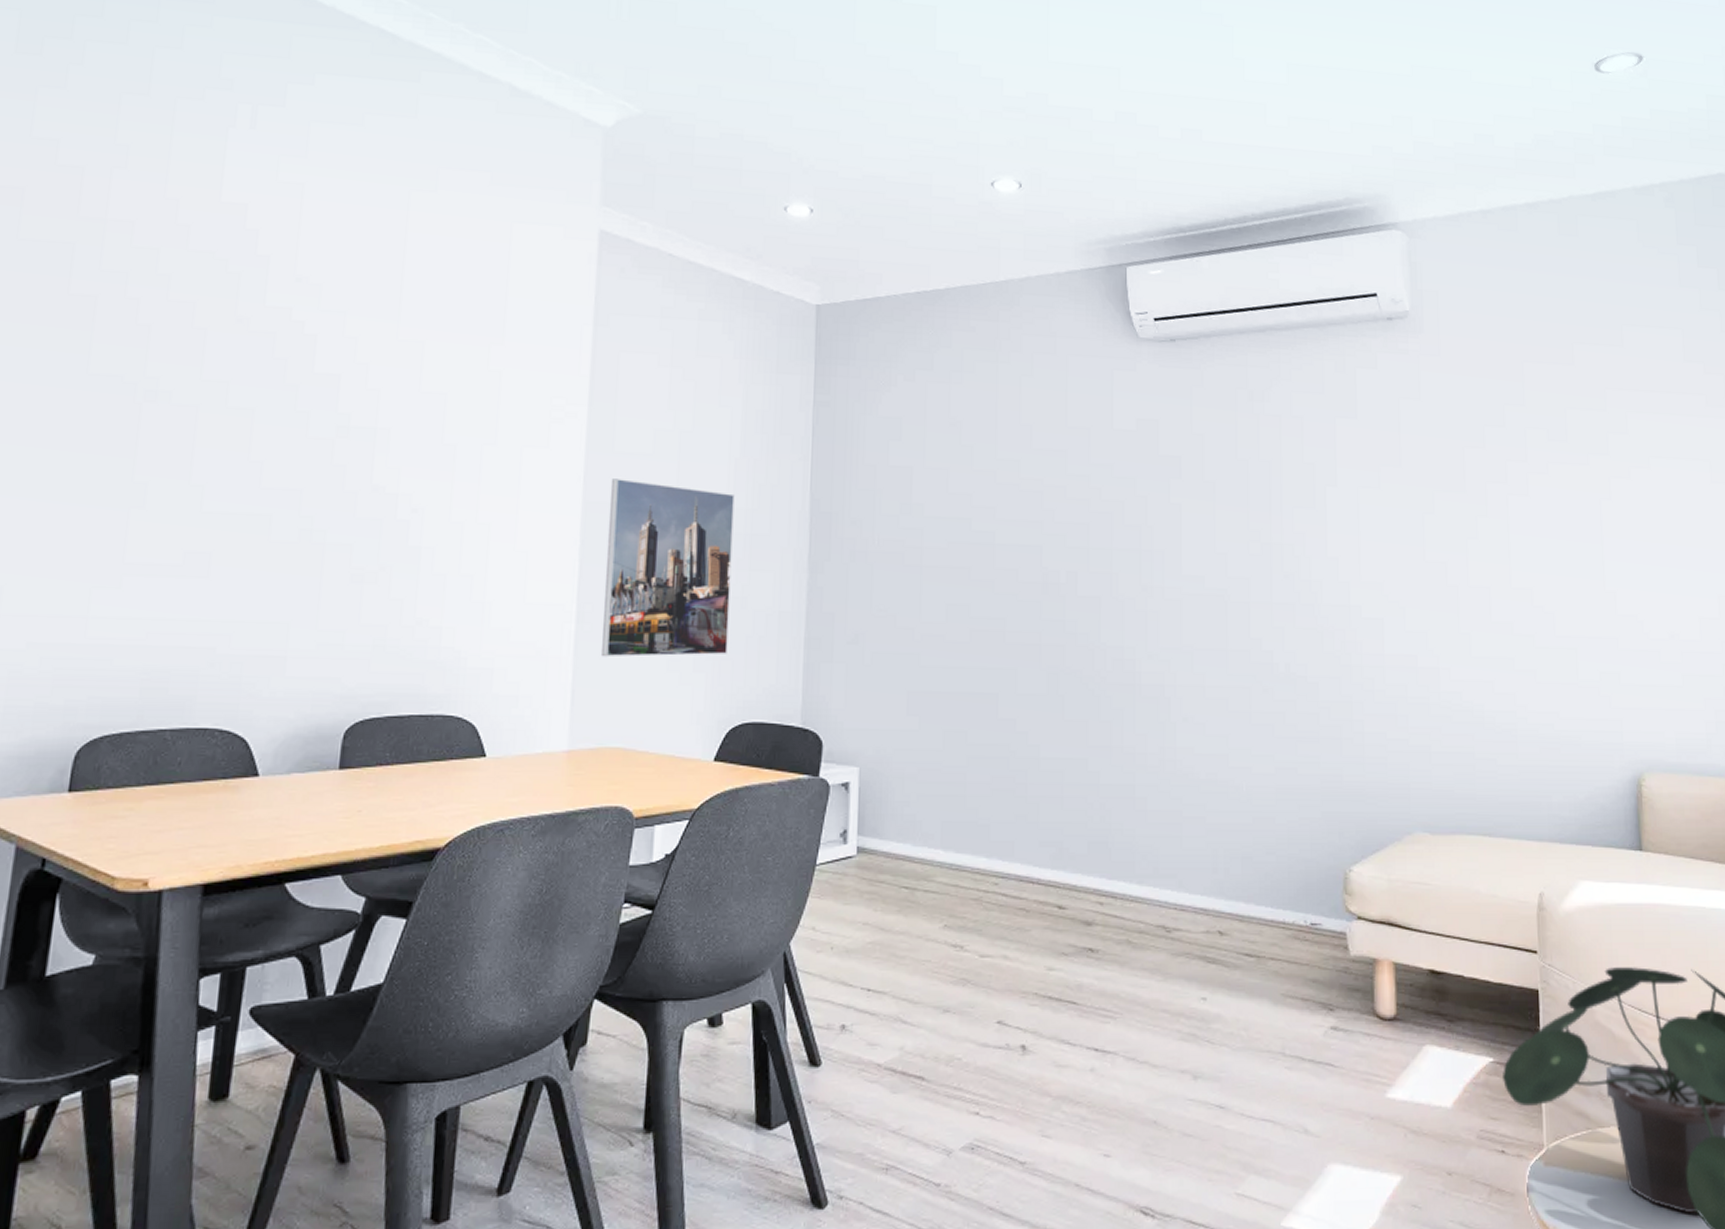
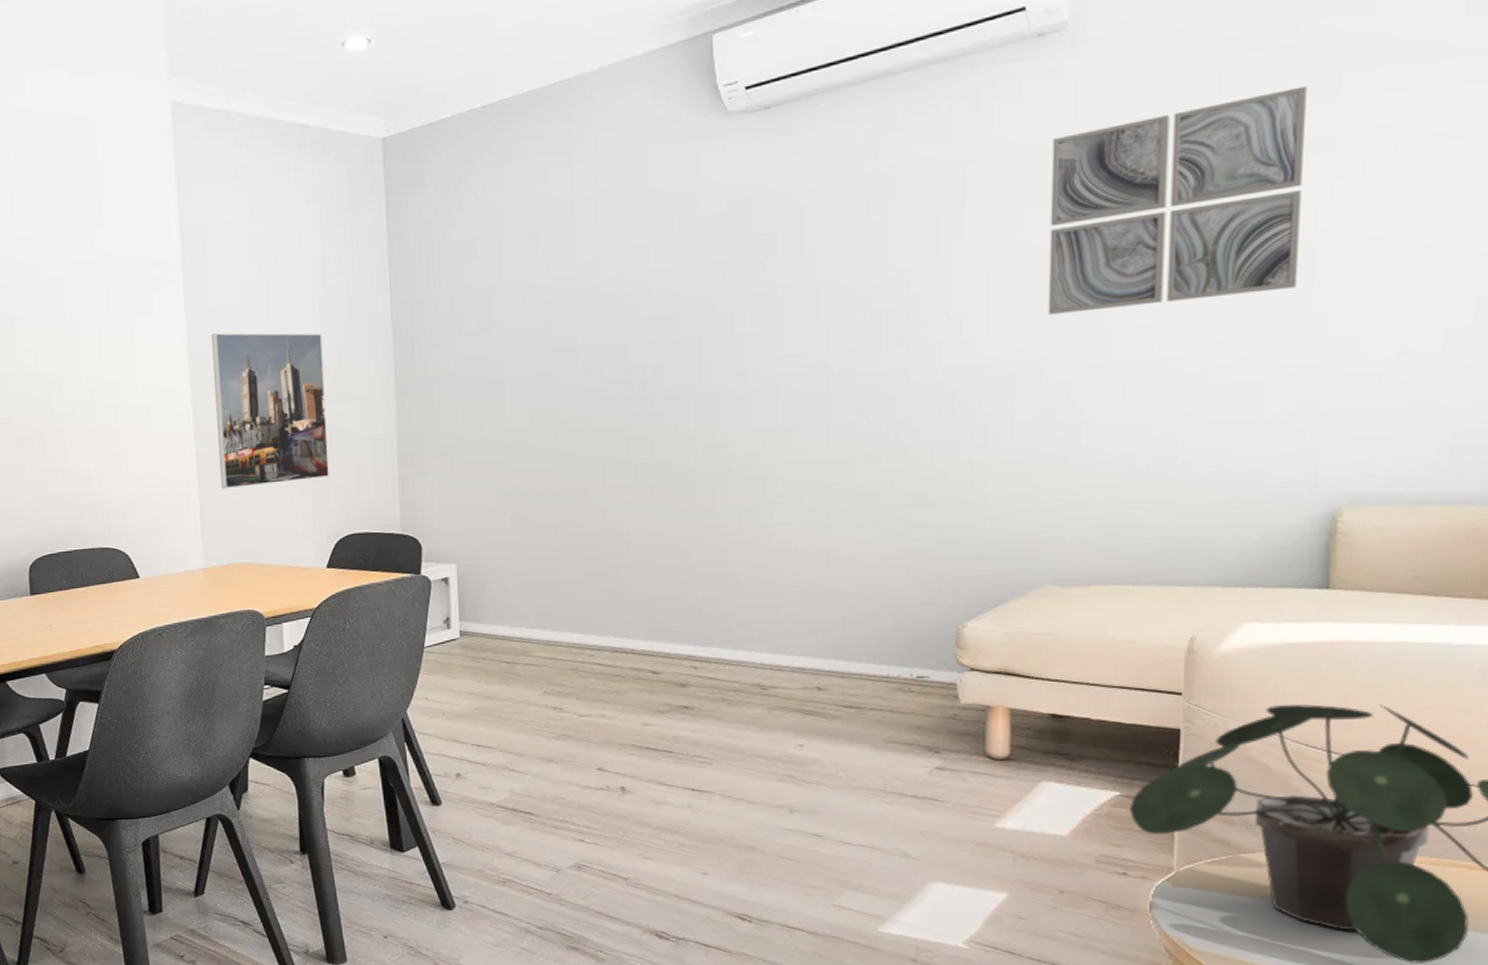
wall art: none [1402,397,1592,568] -> present [1048,86,1307,315]

